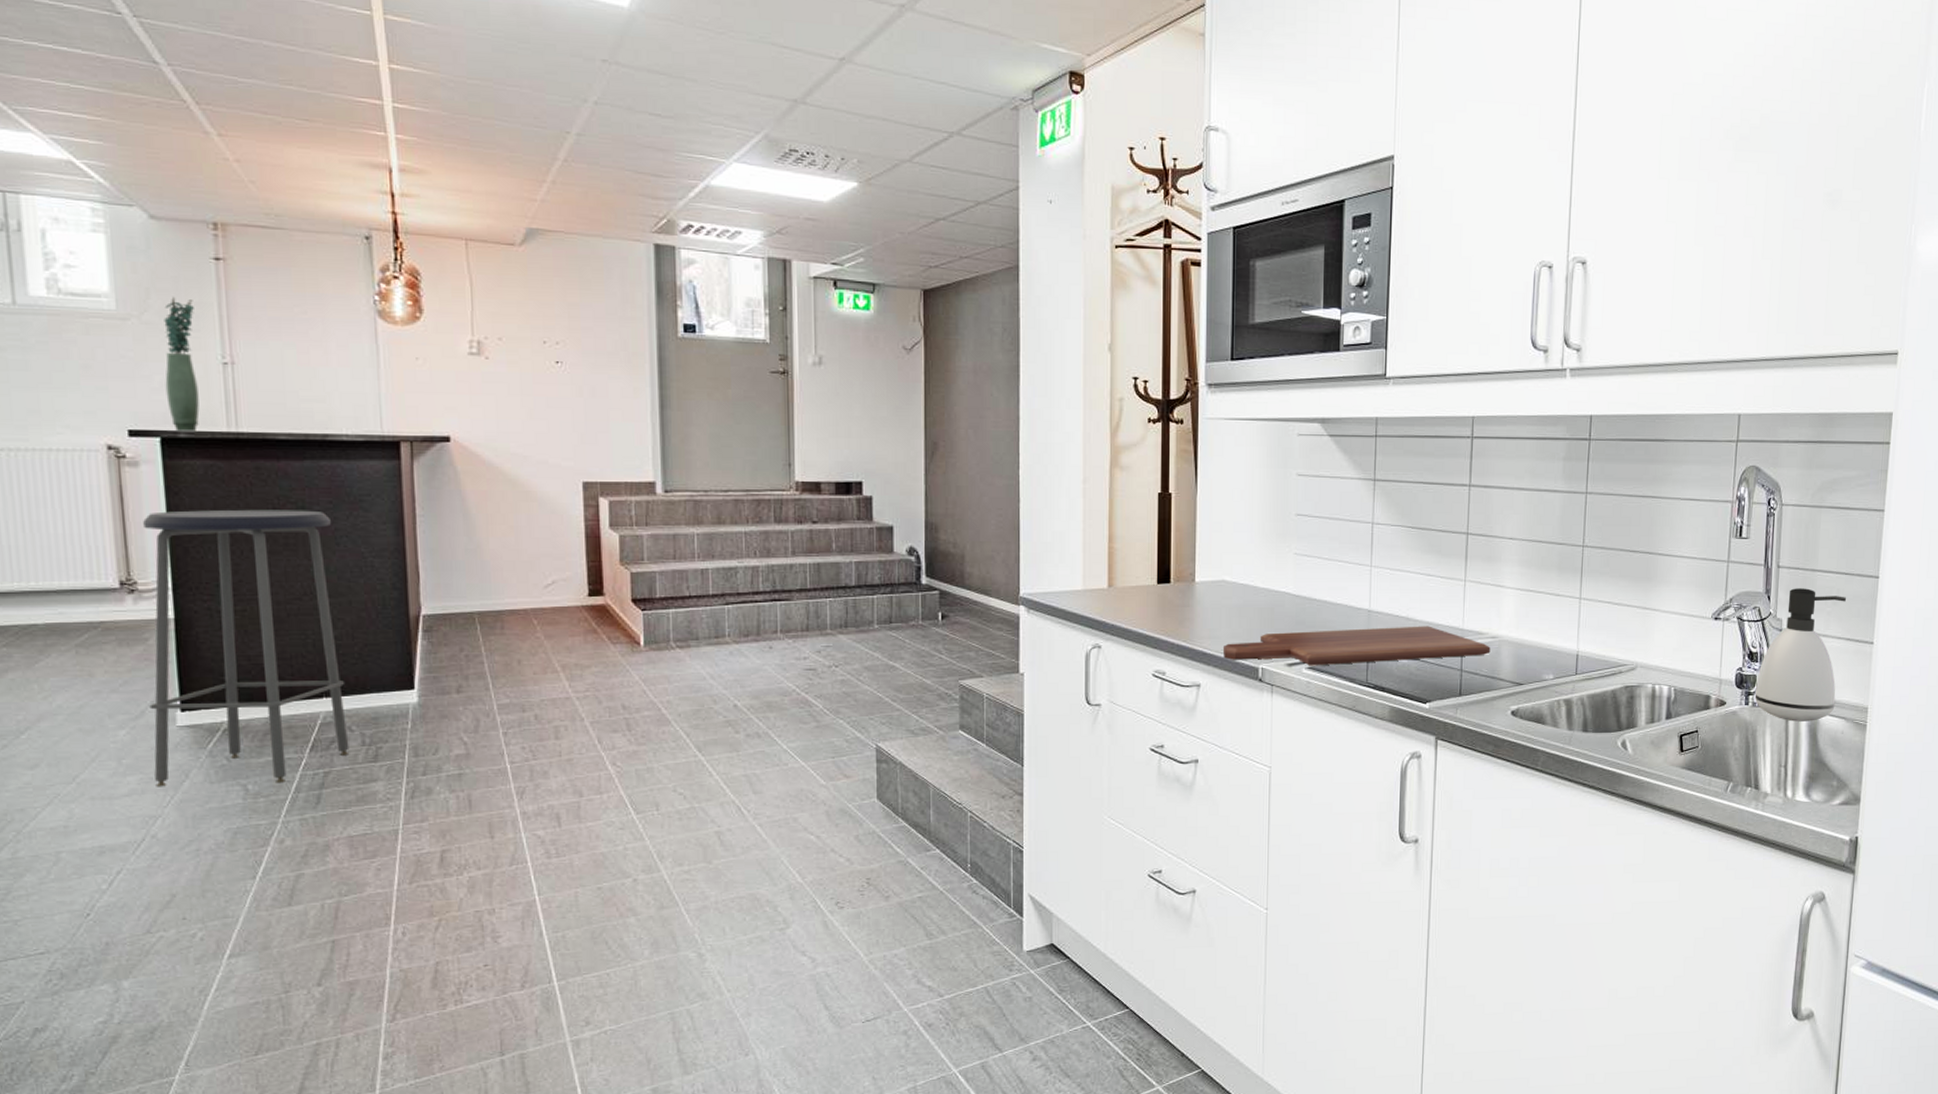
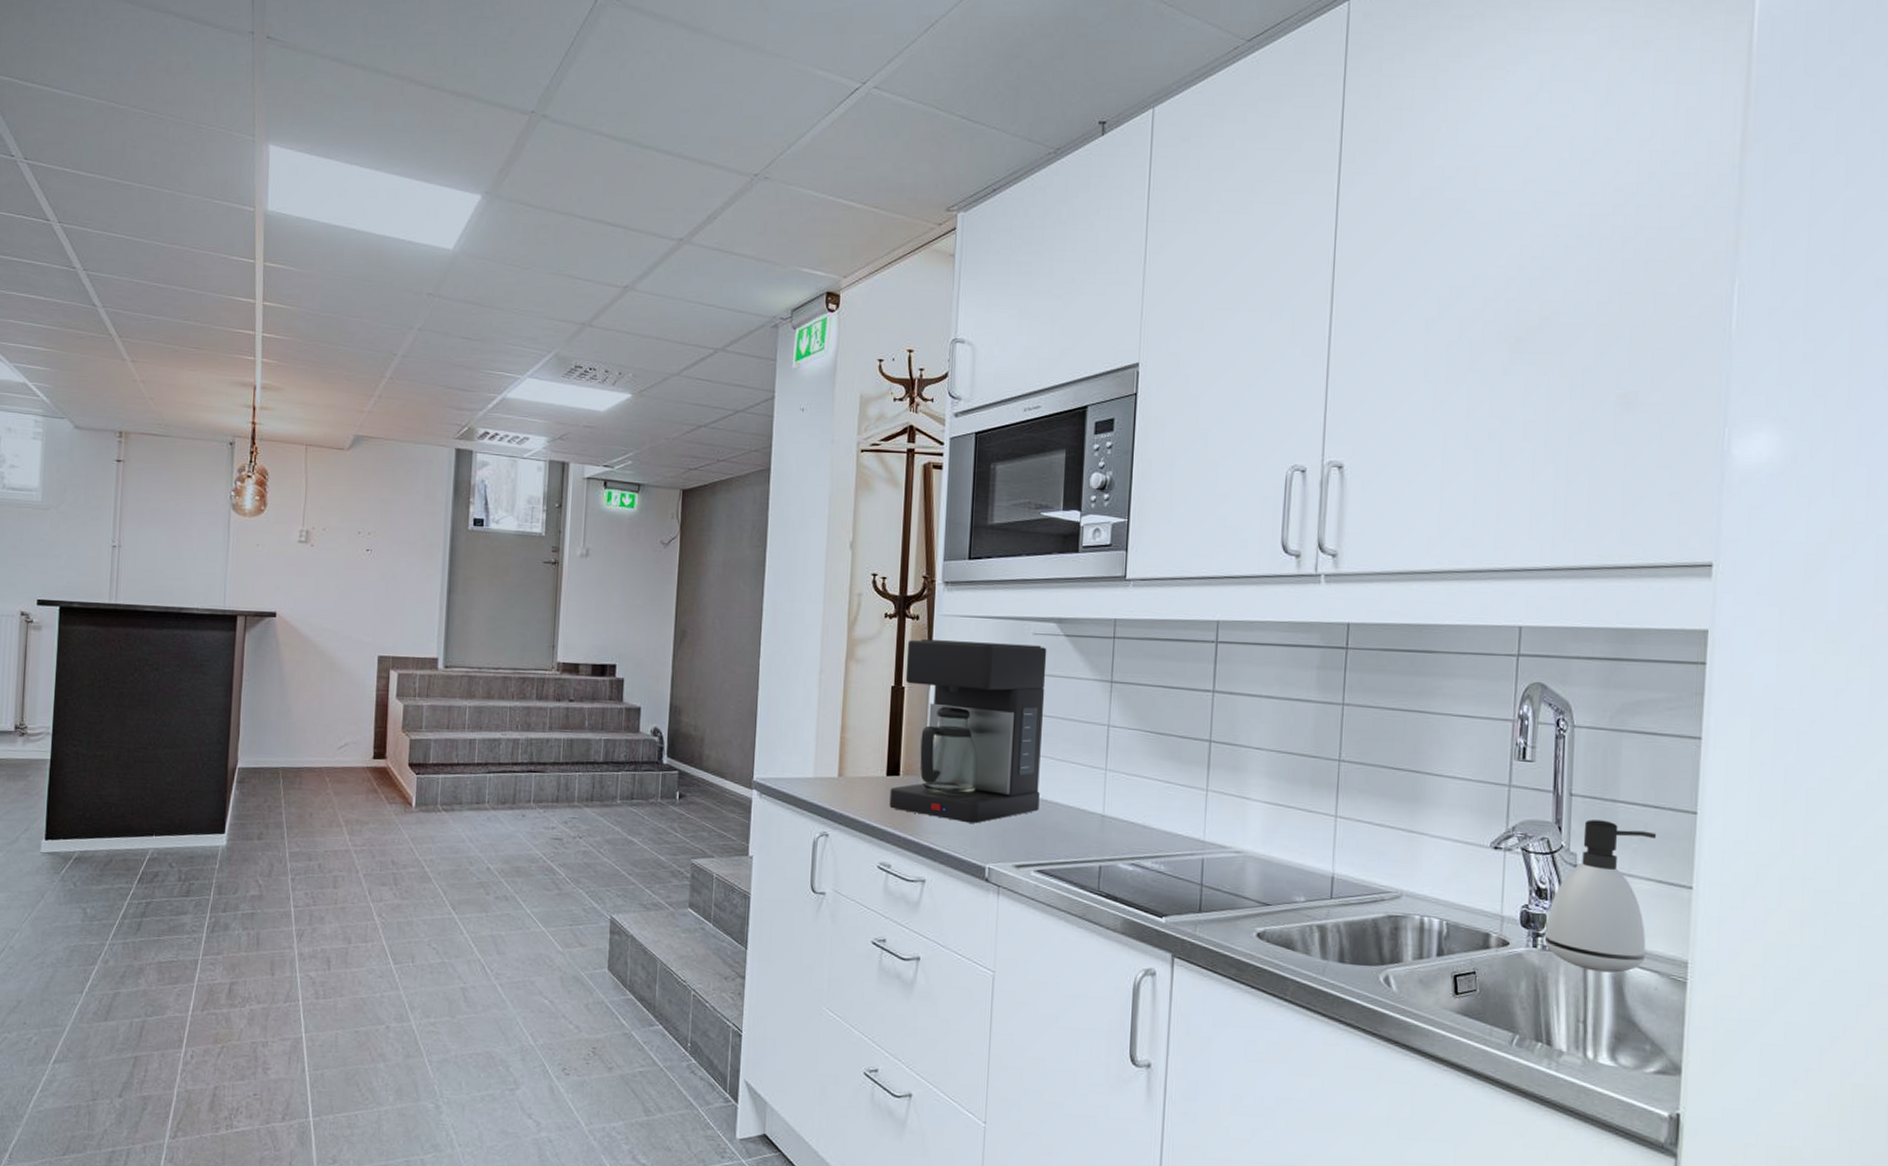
bar stool: present [143,509,350,787] -> none [19,668,178,909]
vase: present [164,296,200,433] -> none [68,491,97,603]
coffee maker: none [1161,444,1312,626] -> present [889,639,1047,824]
cutting board: present [1222,626,1491,666] -> none [949,832,1234,871]

